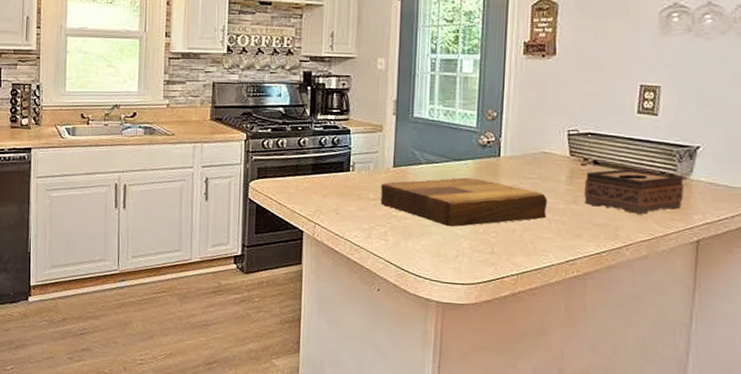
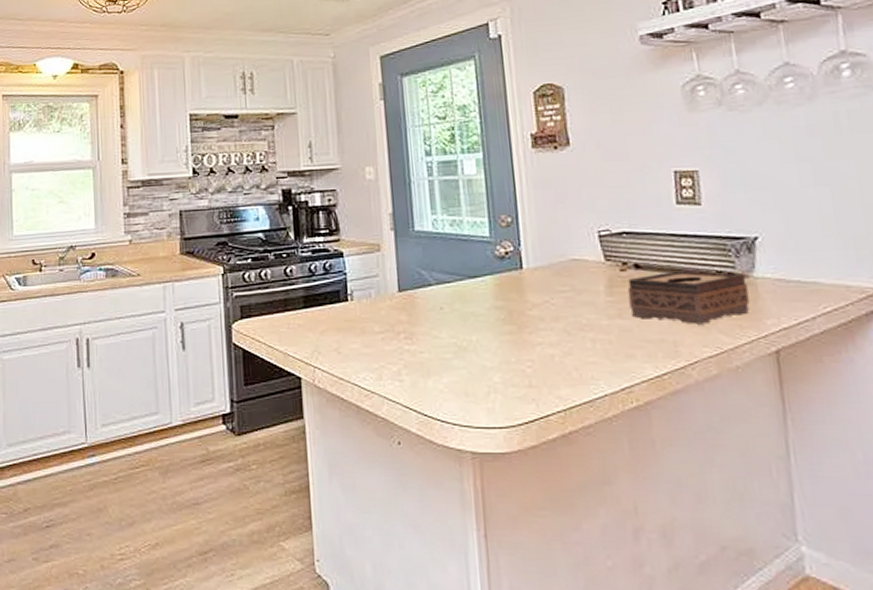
cutting board: present [380,177,548,227] -> none [387,297,590,359]

